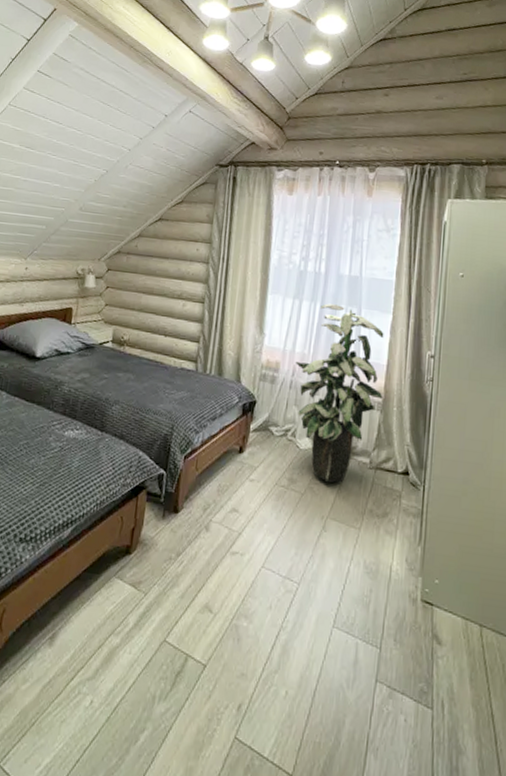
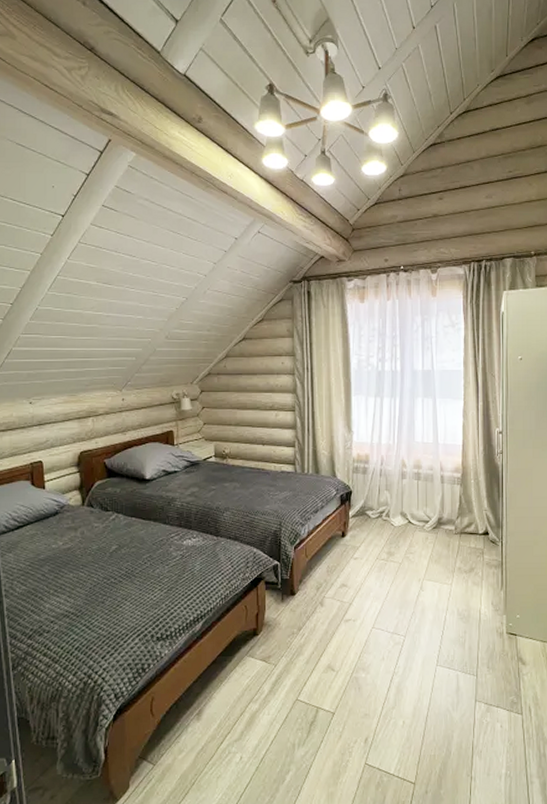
indoor plant: present [294,303,384,484] -> none [382,398,462,551]

